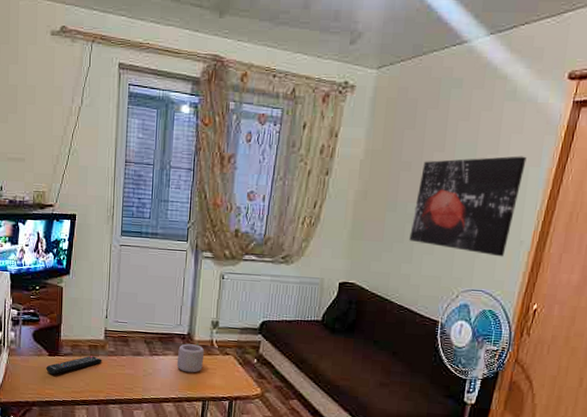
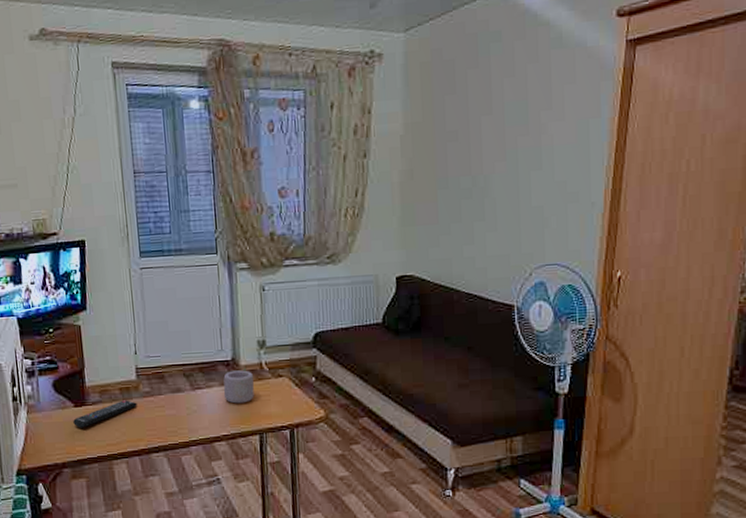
wall art: present [409,156,527,257] -> none [467,107,585,224]

